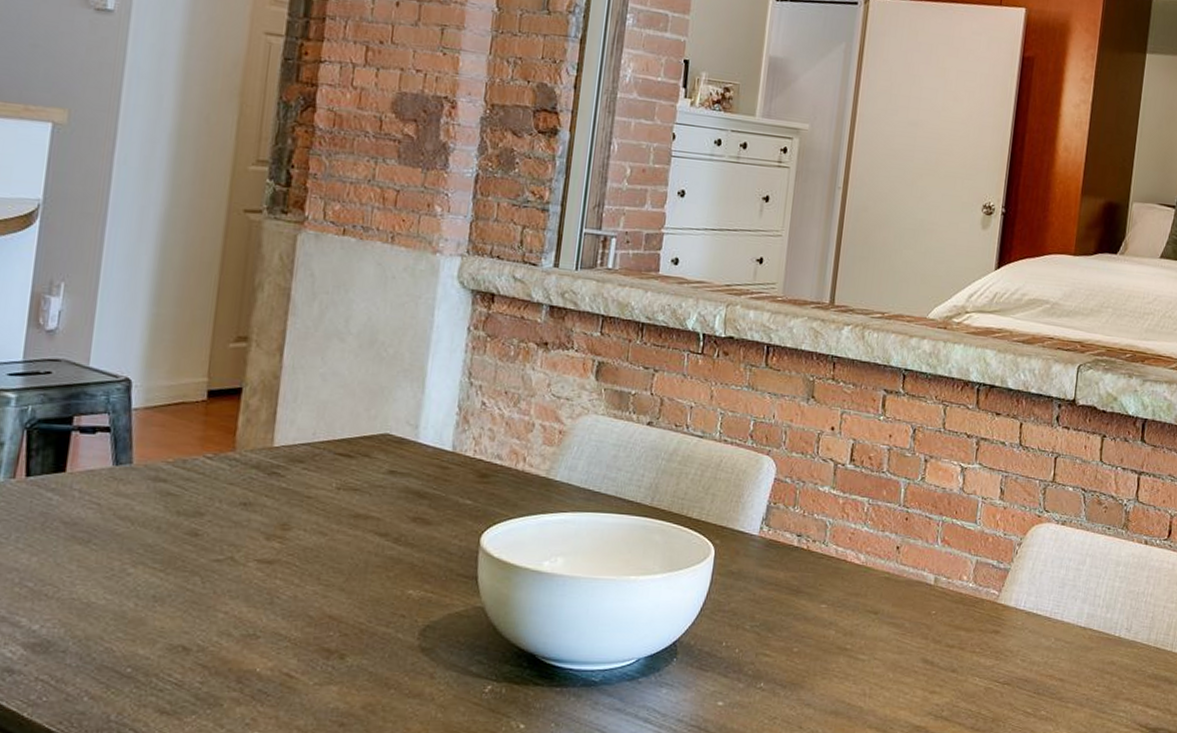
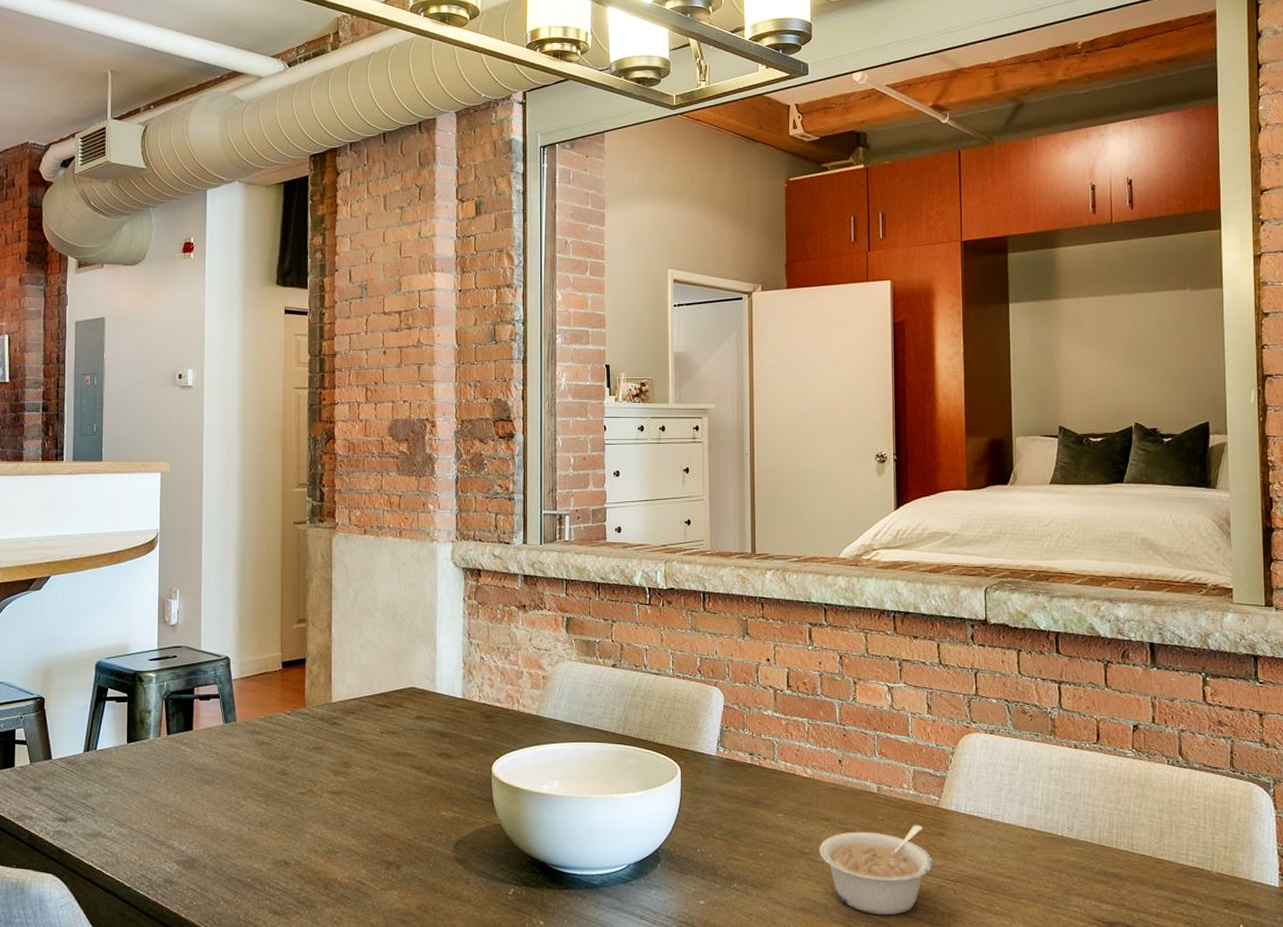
legume: none [861,621,983,719] -> present [819,825,933,915]

